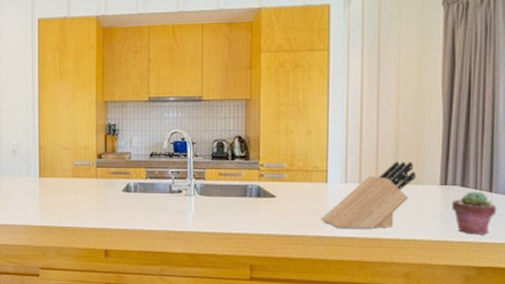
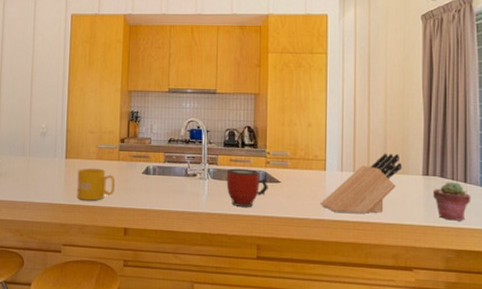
mug: none [53,186,94,222] -> present [77,168,116,201]
mug: none [215,183,262,226] -> present [226,168,268,208]

